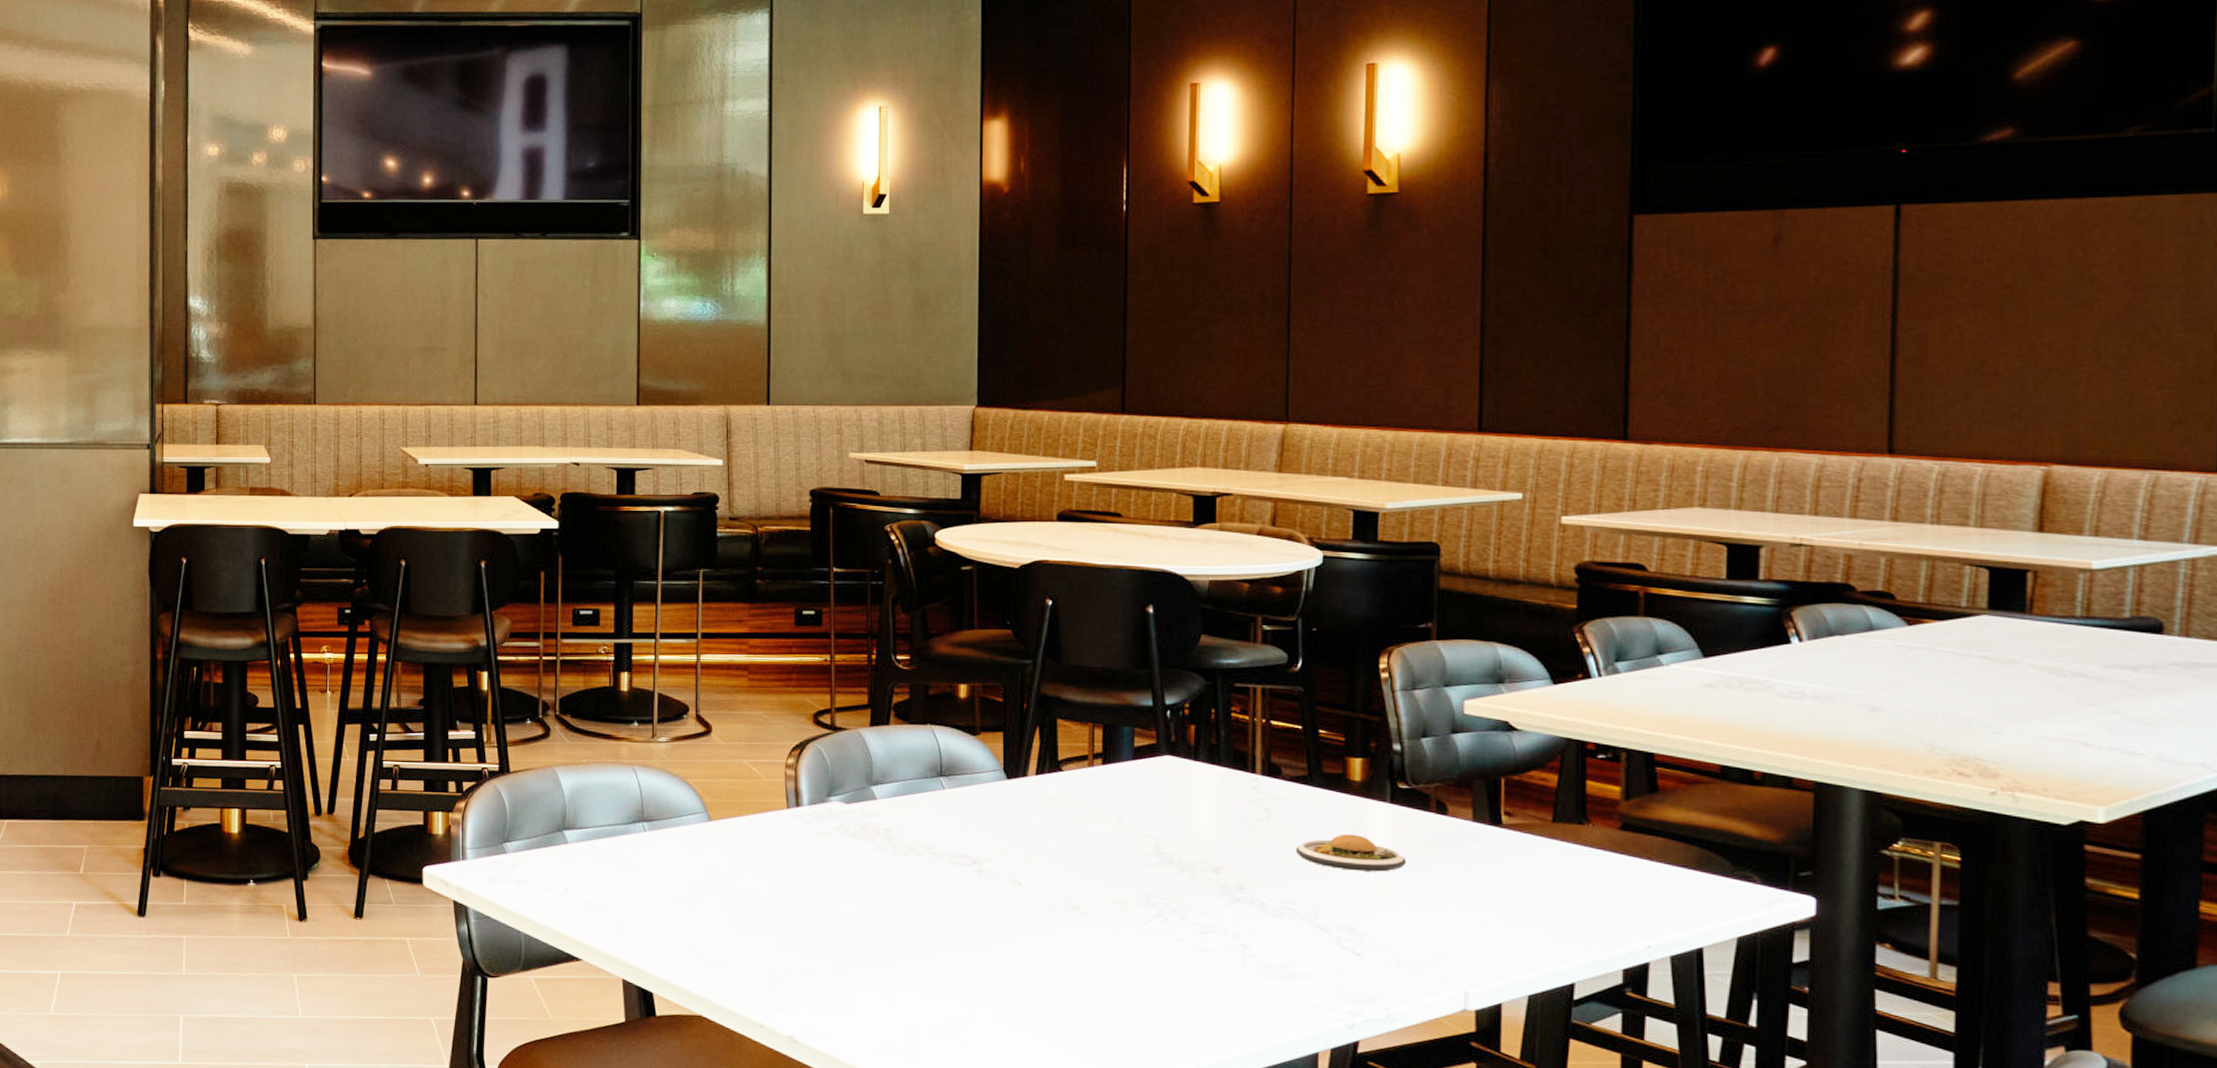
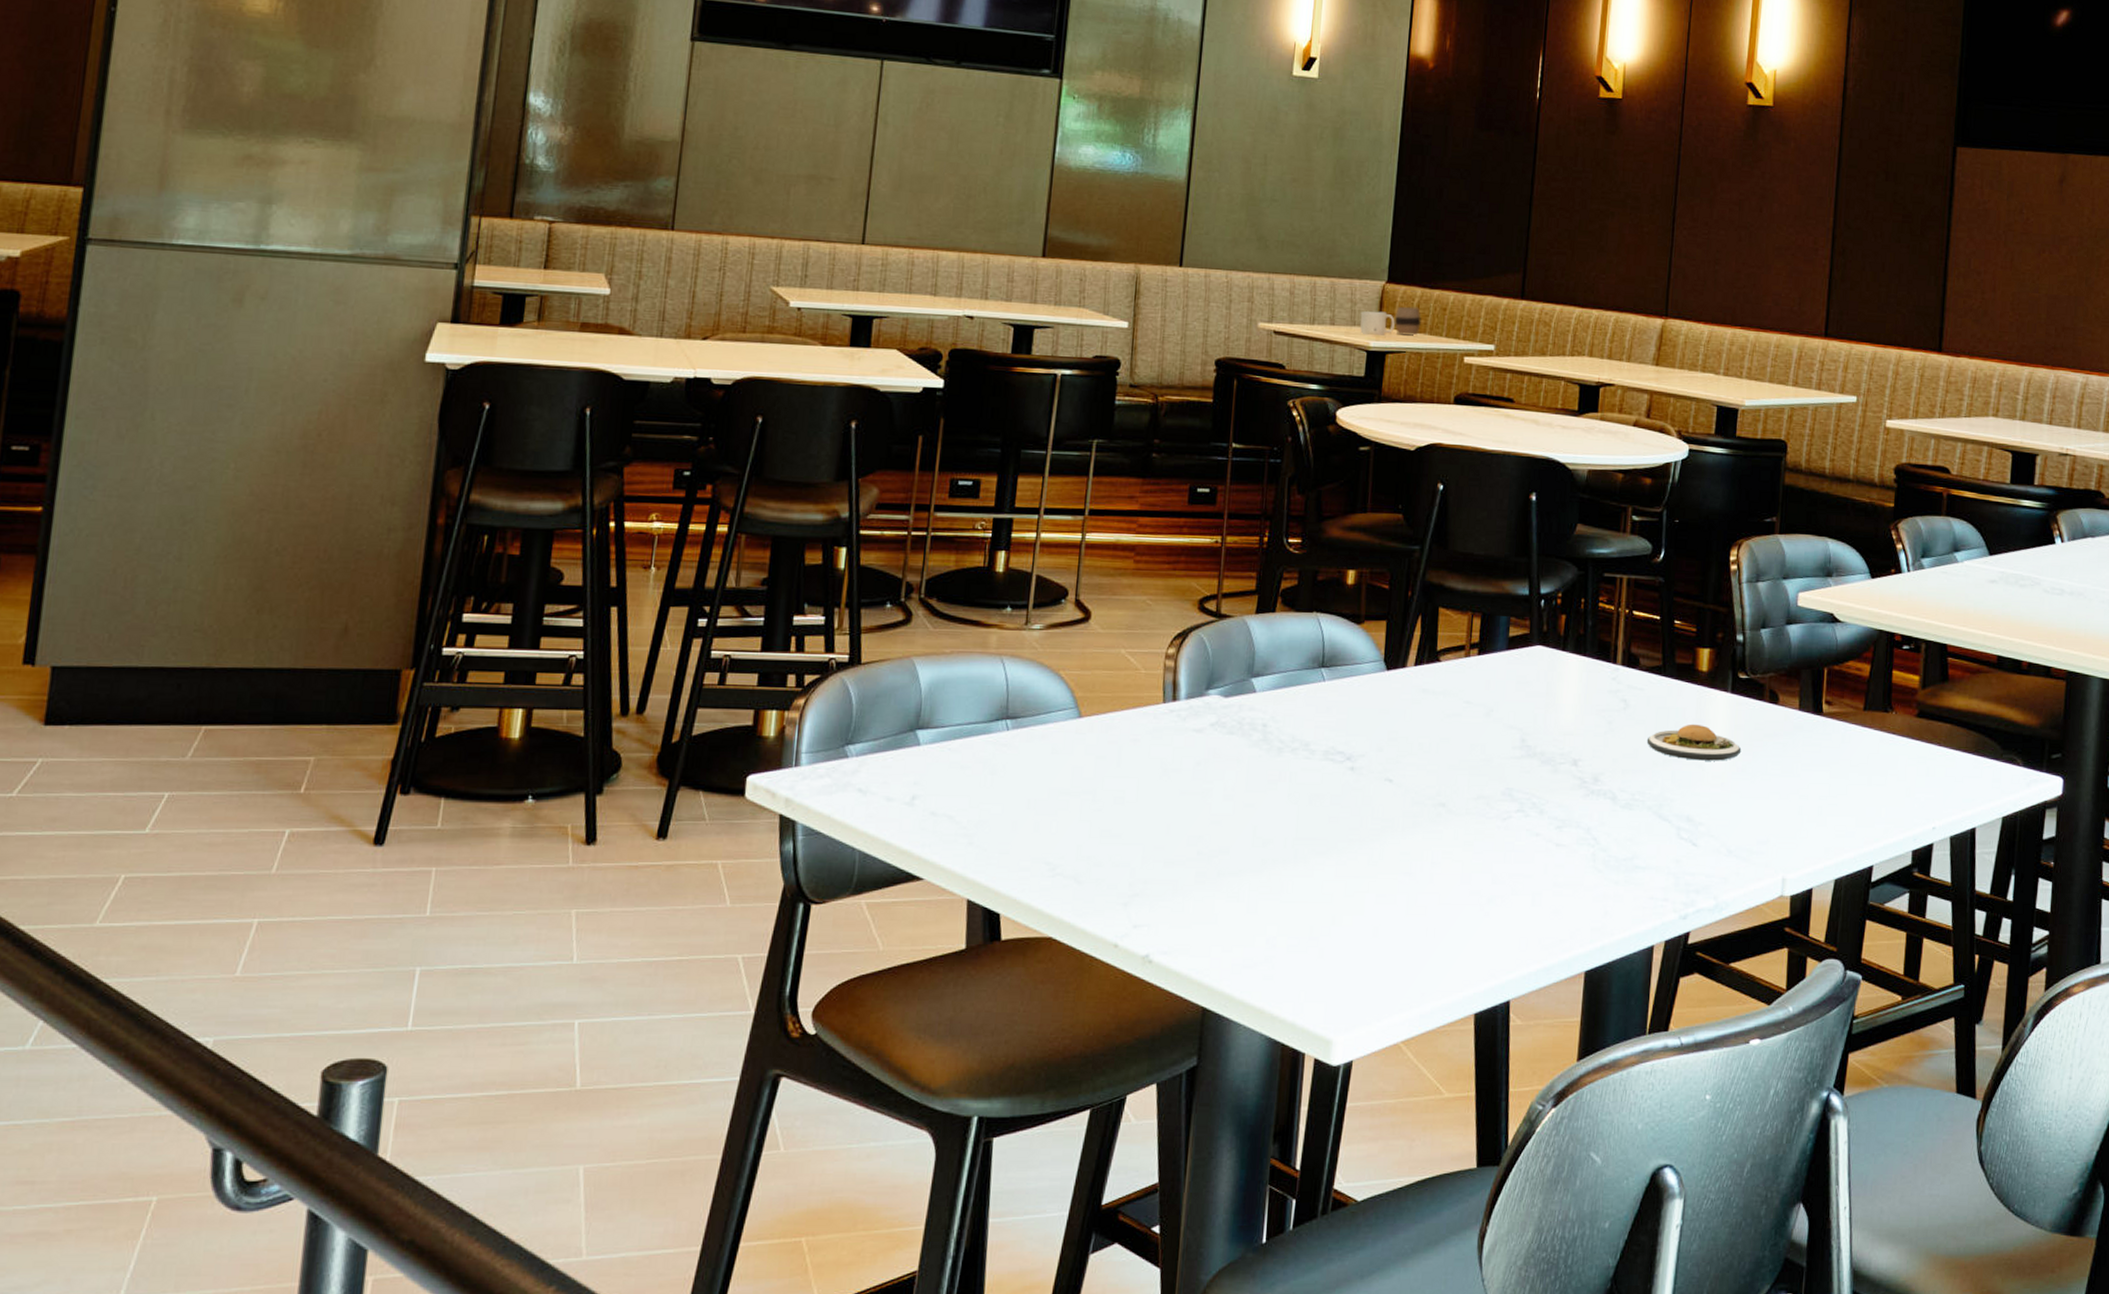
mug: none [952,435,988,459] -> present [1360,311,1395,337]
cup: none [988,428,1016,457] -> present [1395,306,1421,336]

